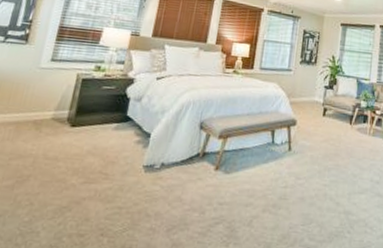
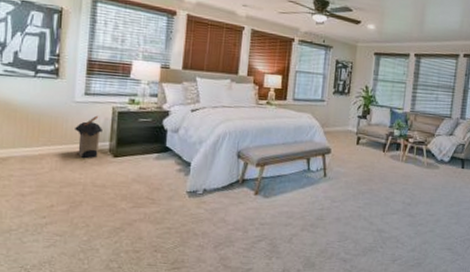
laundry hamper: none [34,82,64,129] -> present [75,115,102,159]

